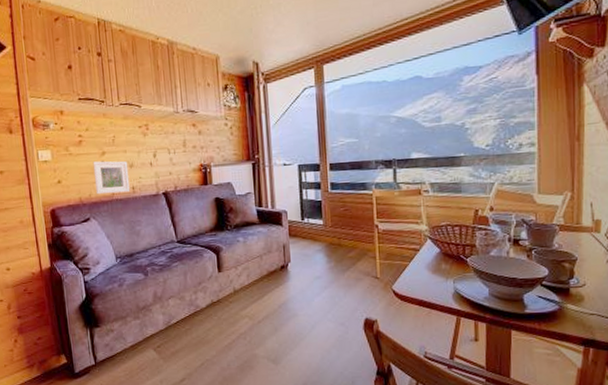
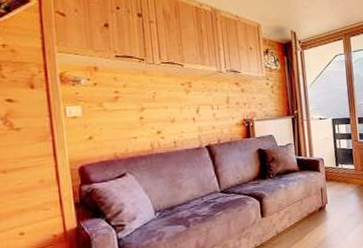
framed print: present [92,161,130,195] -> none [130,116,172,150]

